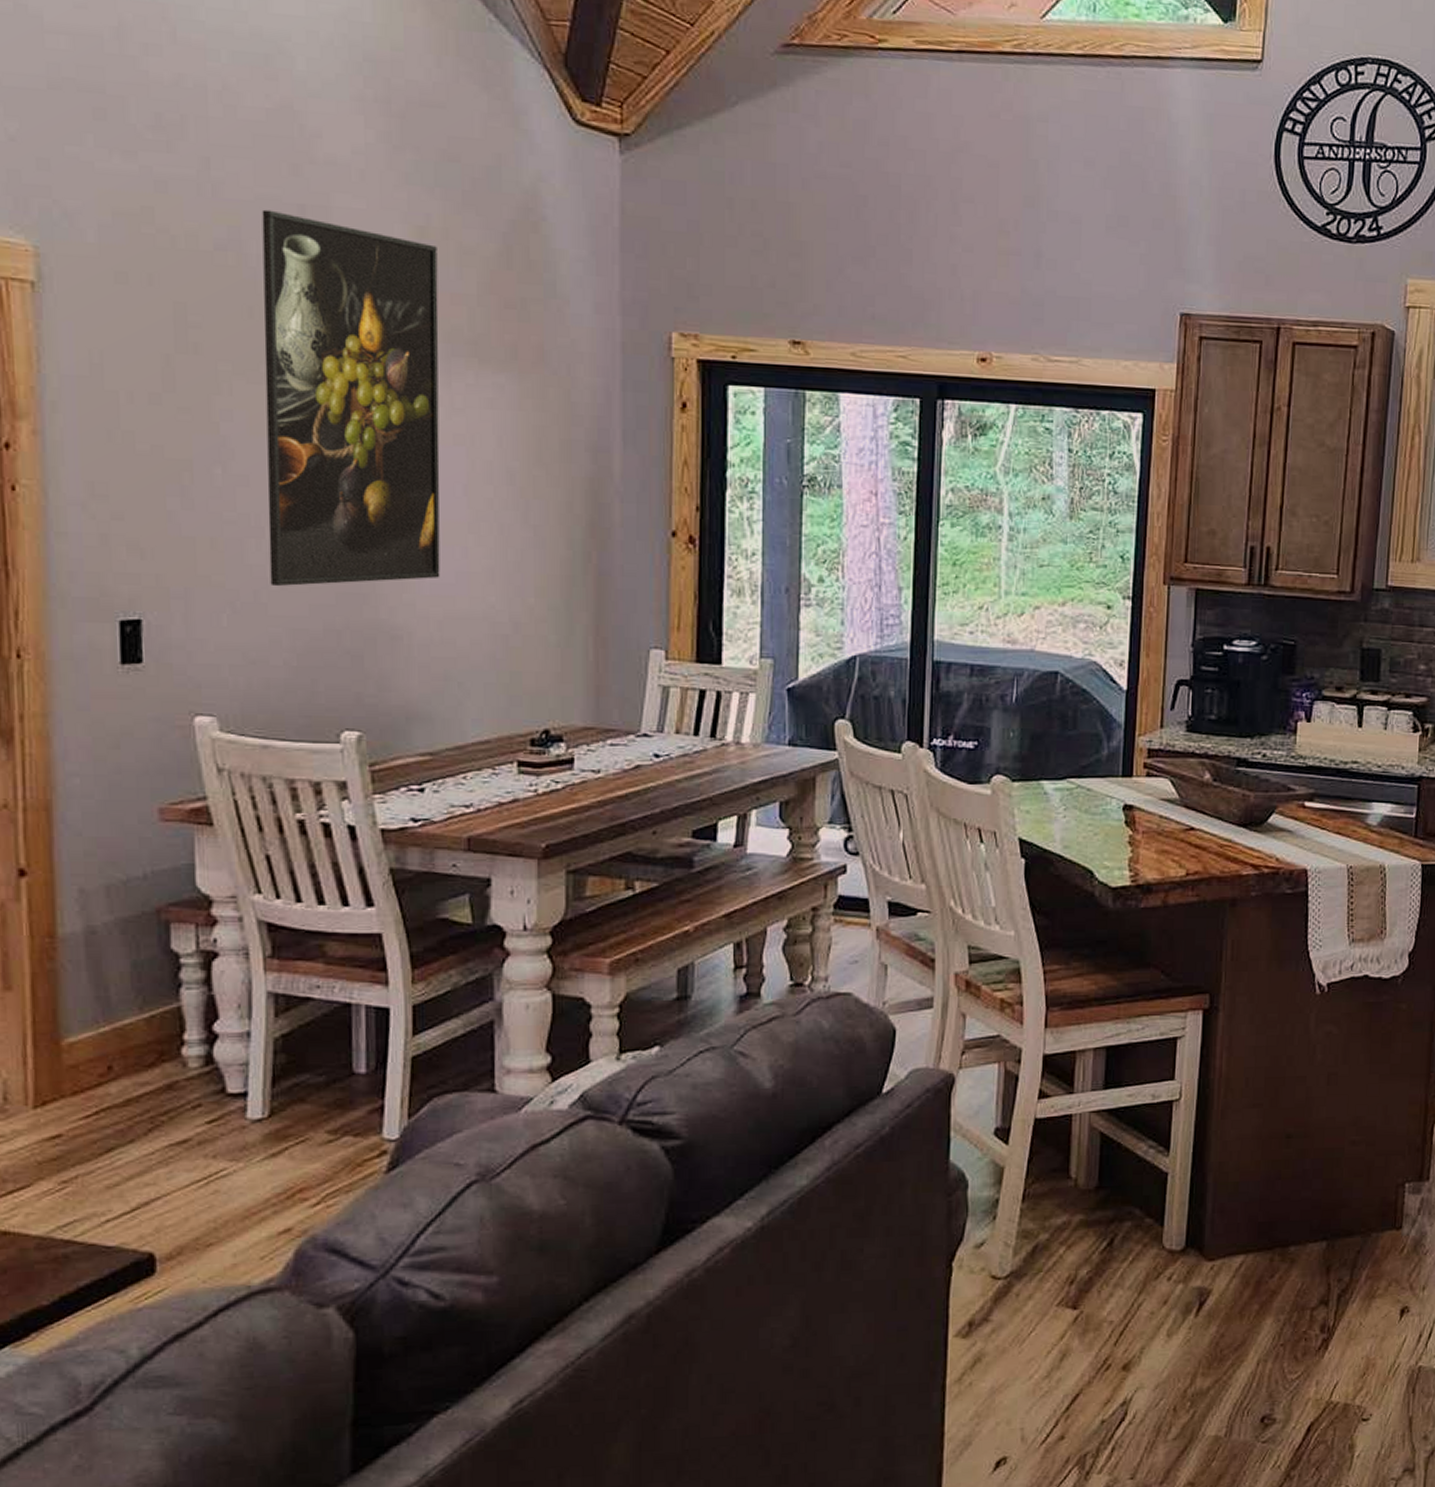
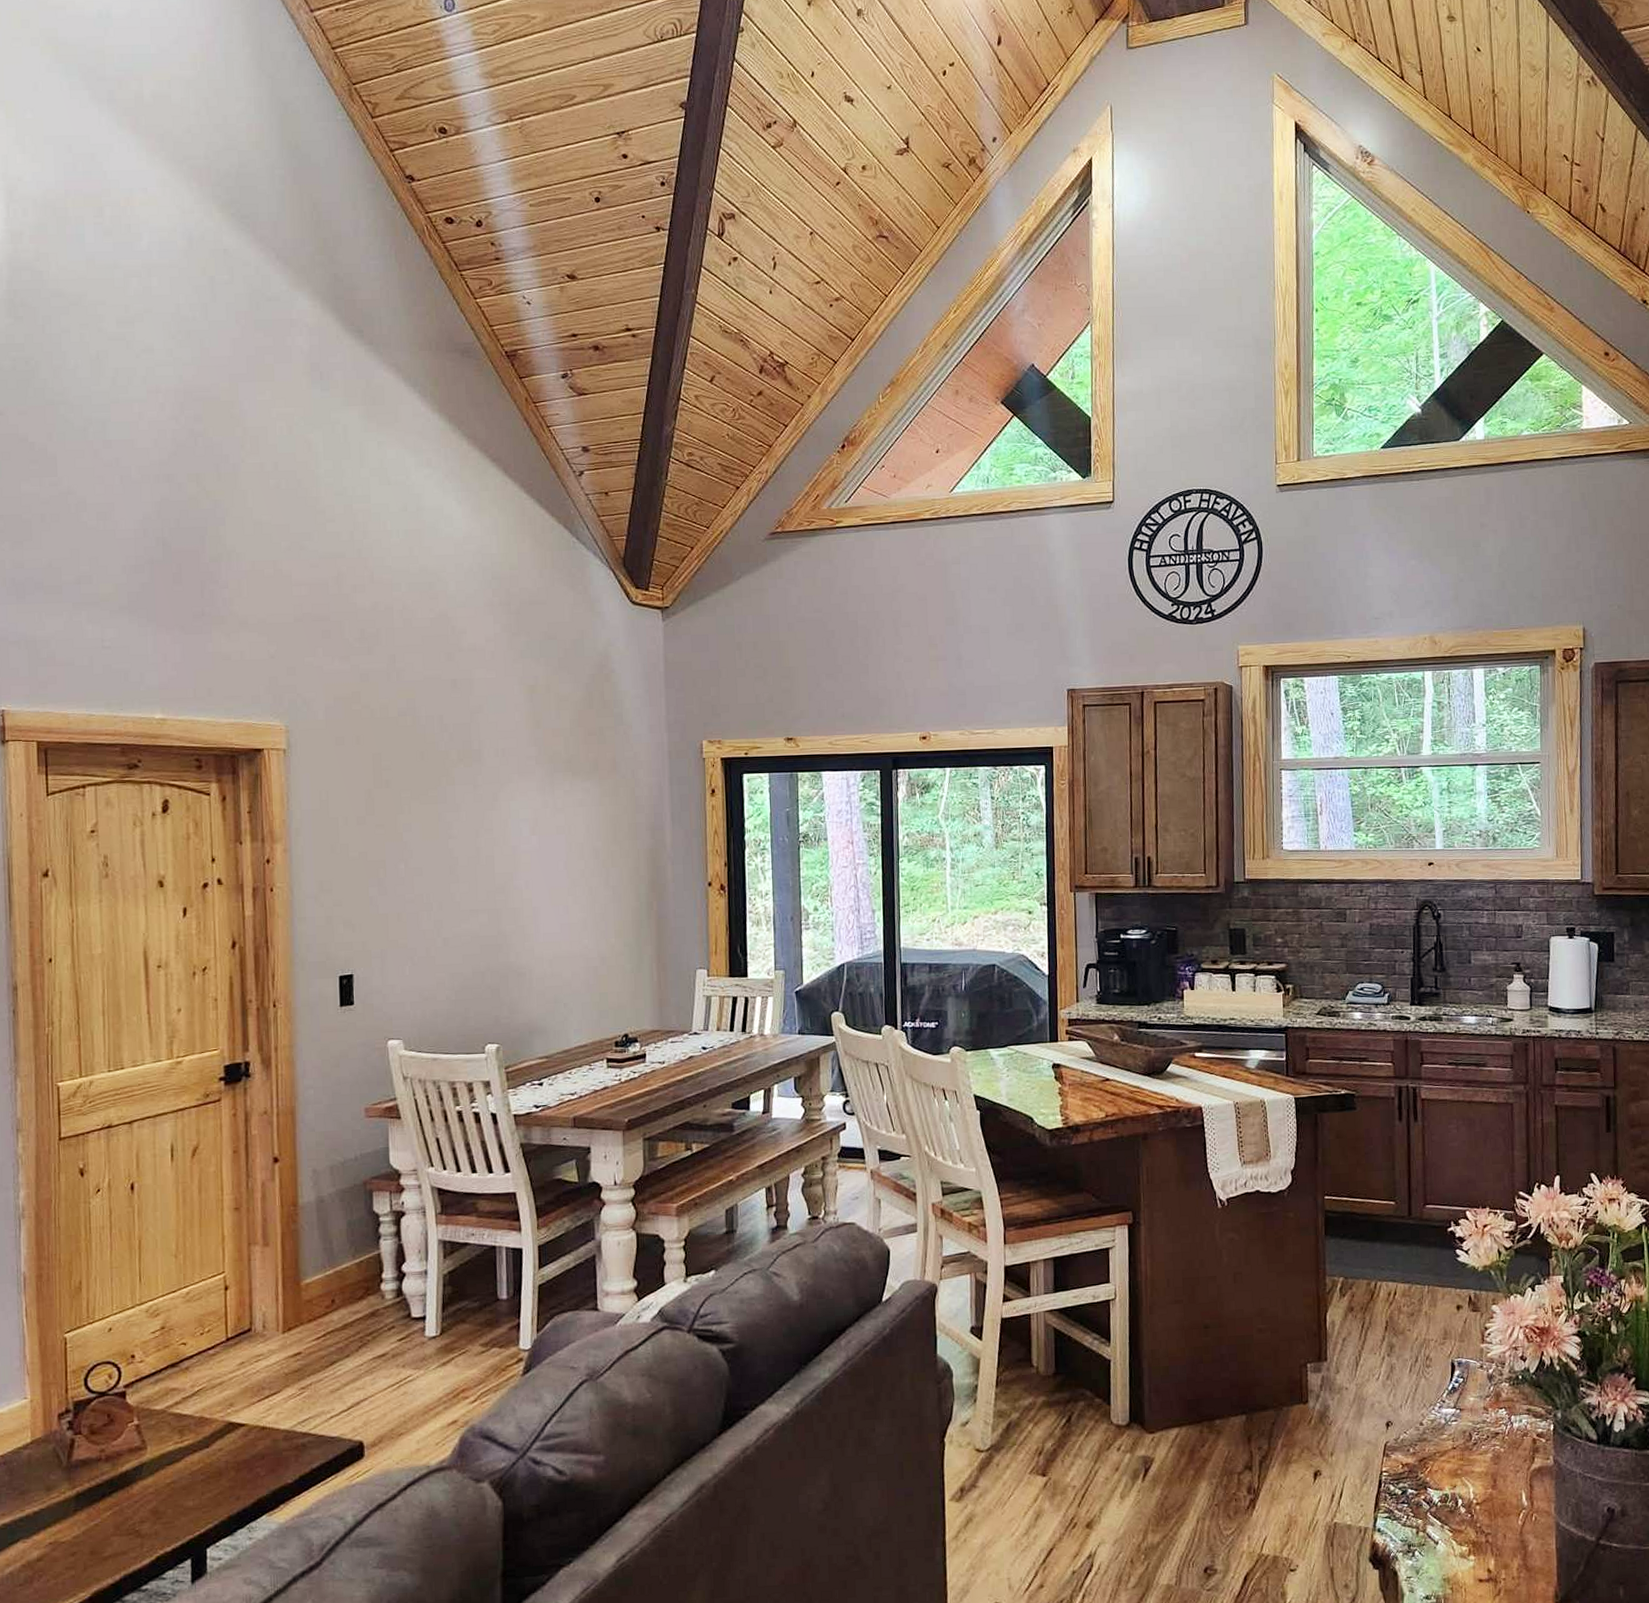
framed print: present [262,209,440,587] -> none [428,685,550,944]

